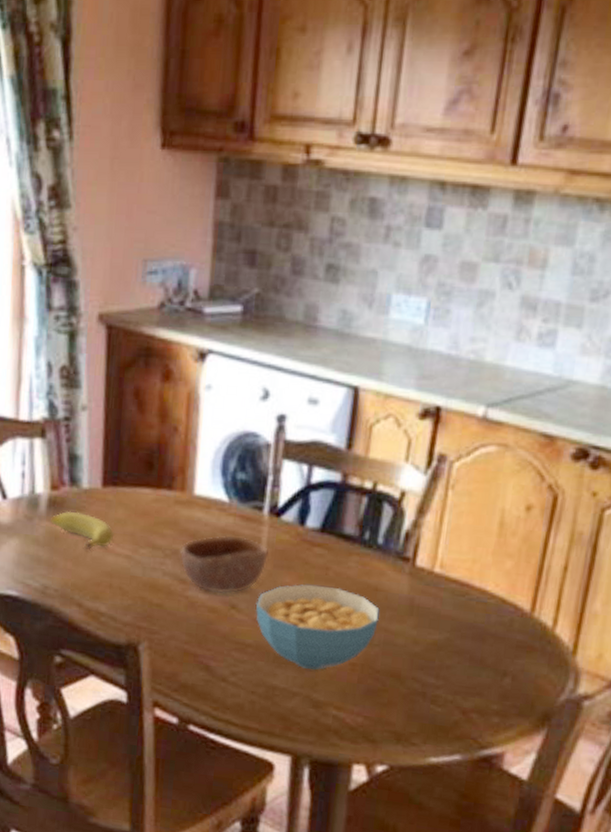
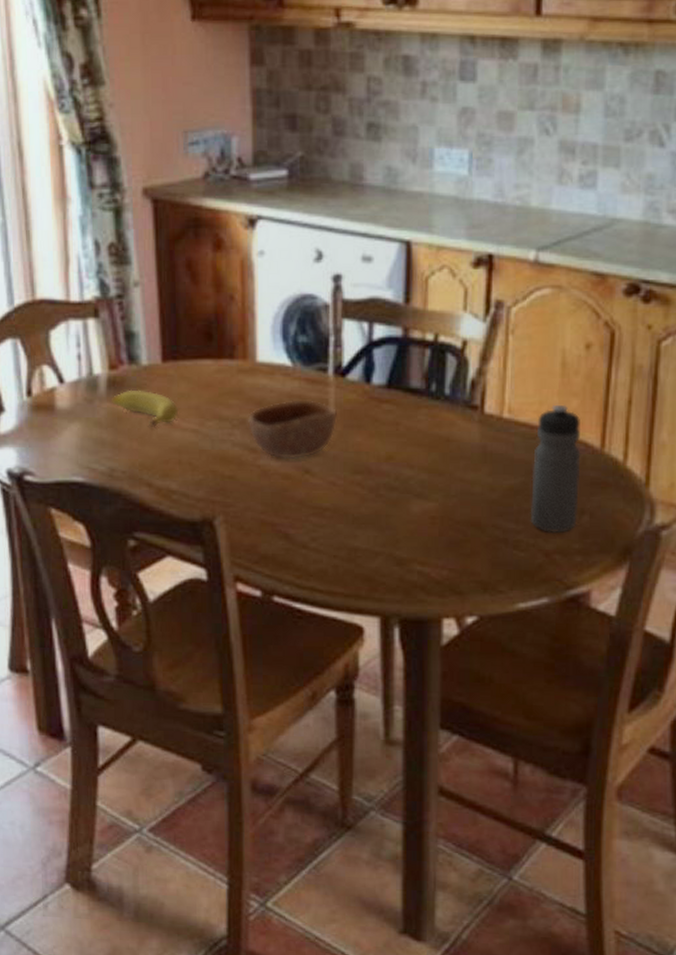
cereal bowl: present [255,584,380,670] -> none [329,441,453,527]
water bottle: none [450,564,513,692] -> present [530,404,581,534]

